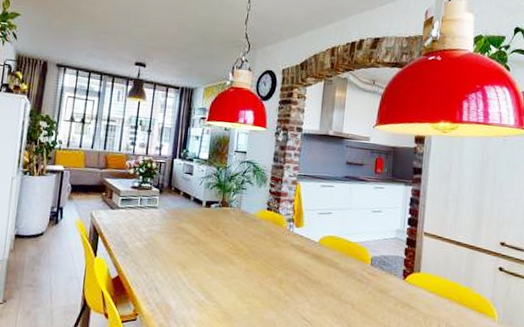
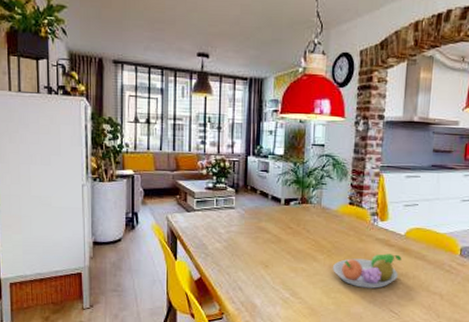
fruit bowl: none [248,260,315,295] -> present [332,254,402,288]

